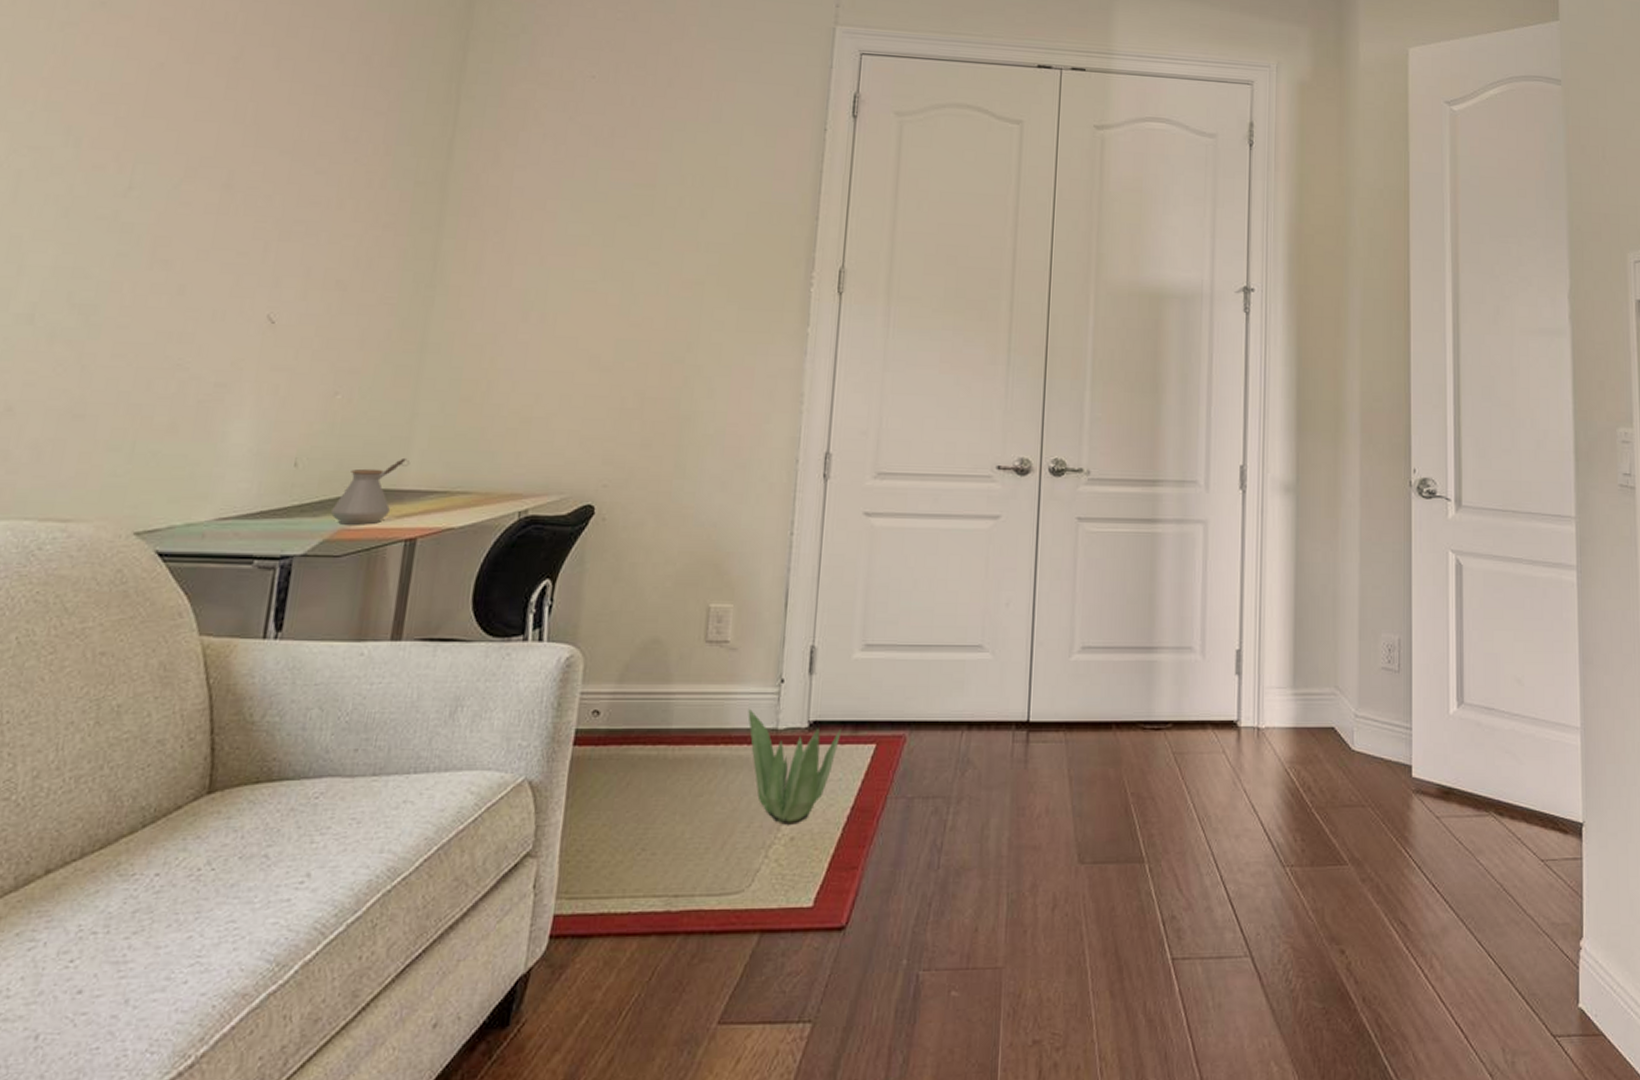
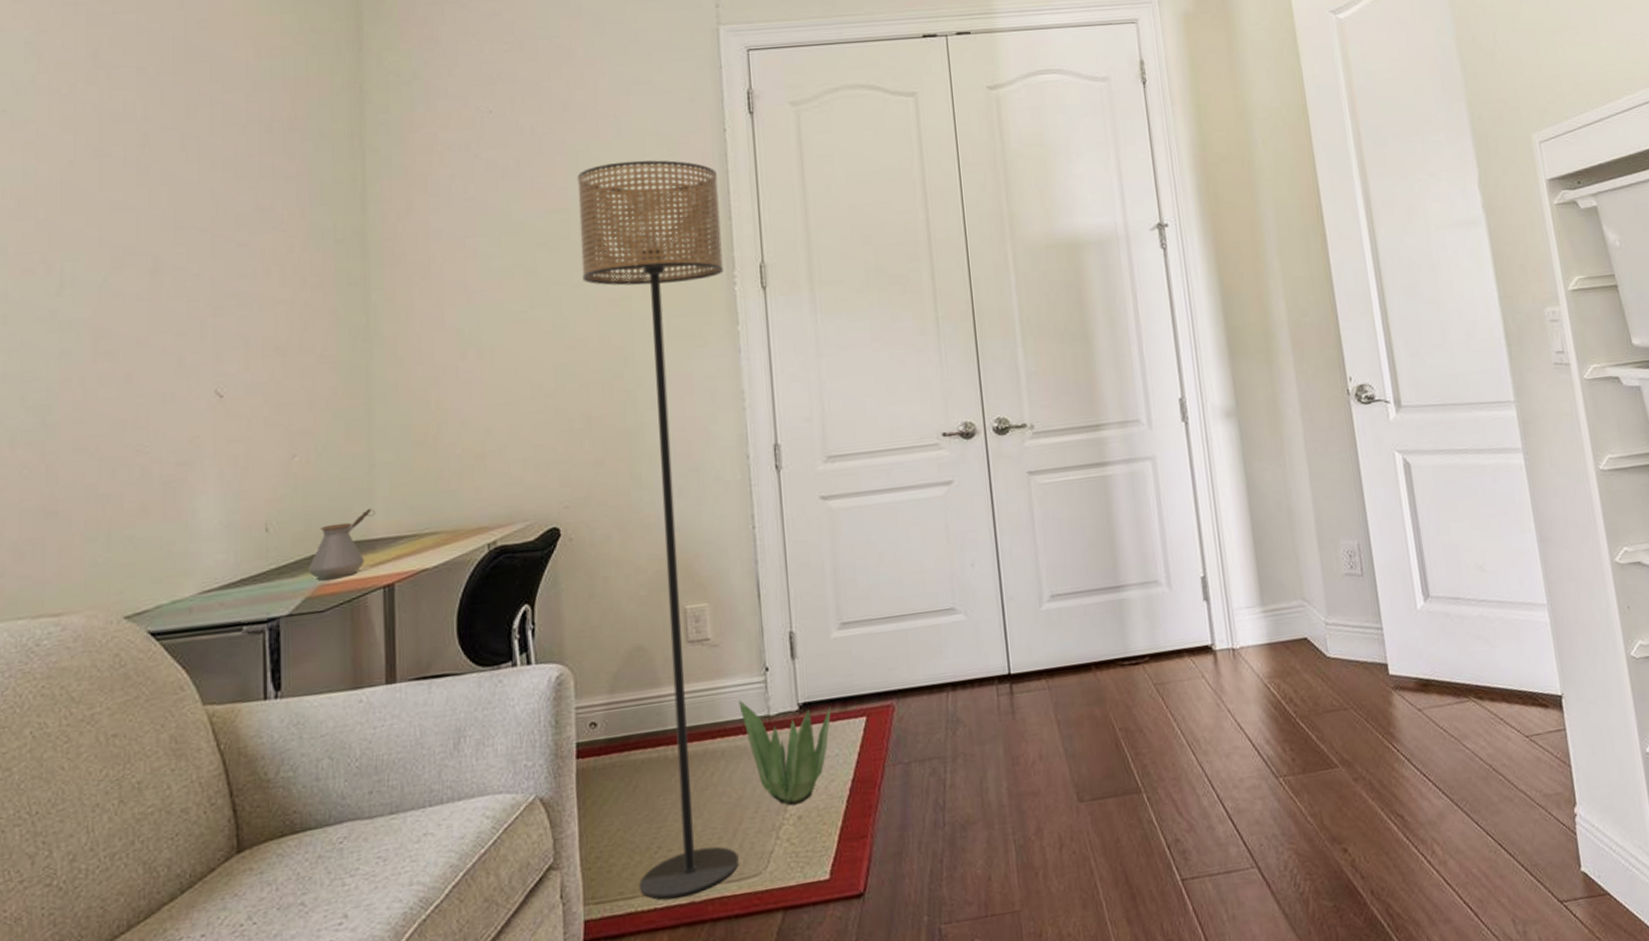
floor lamp: none [616,146,811,905] -> present [577,160,739,900]

